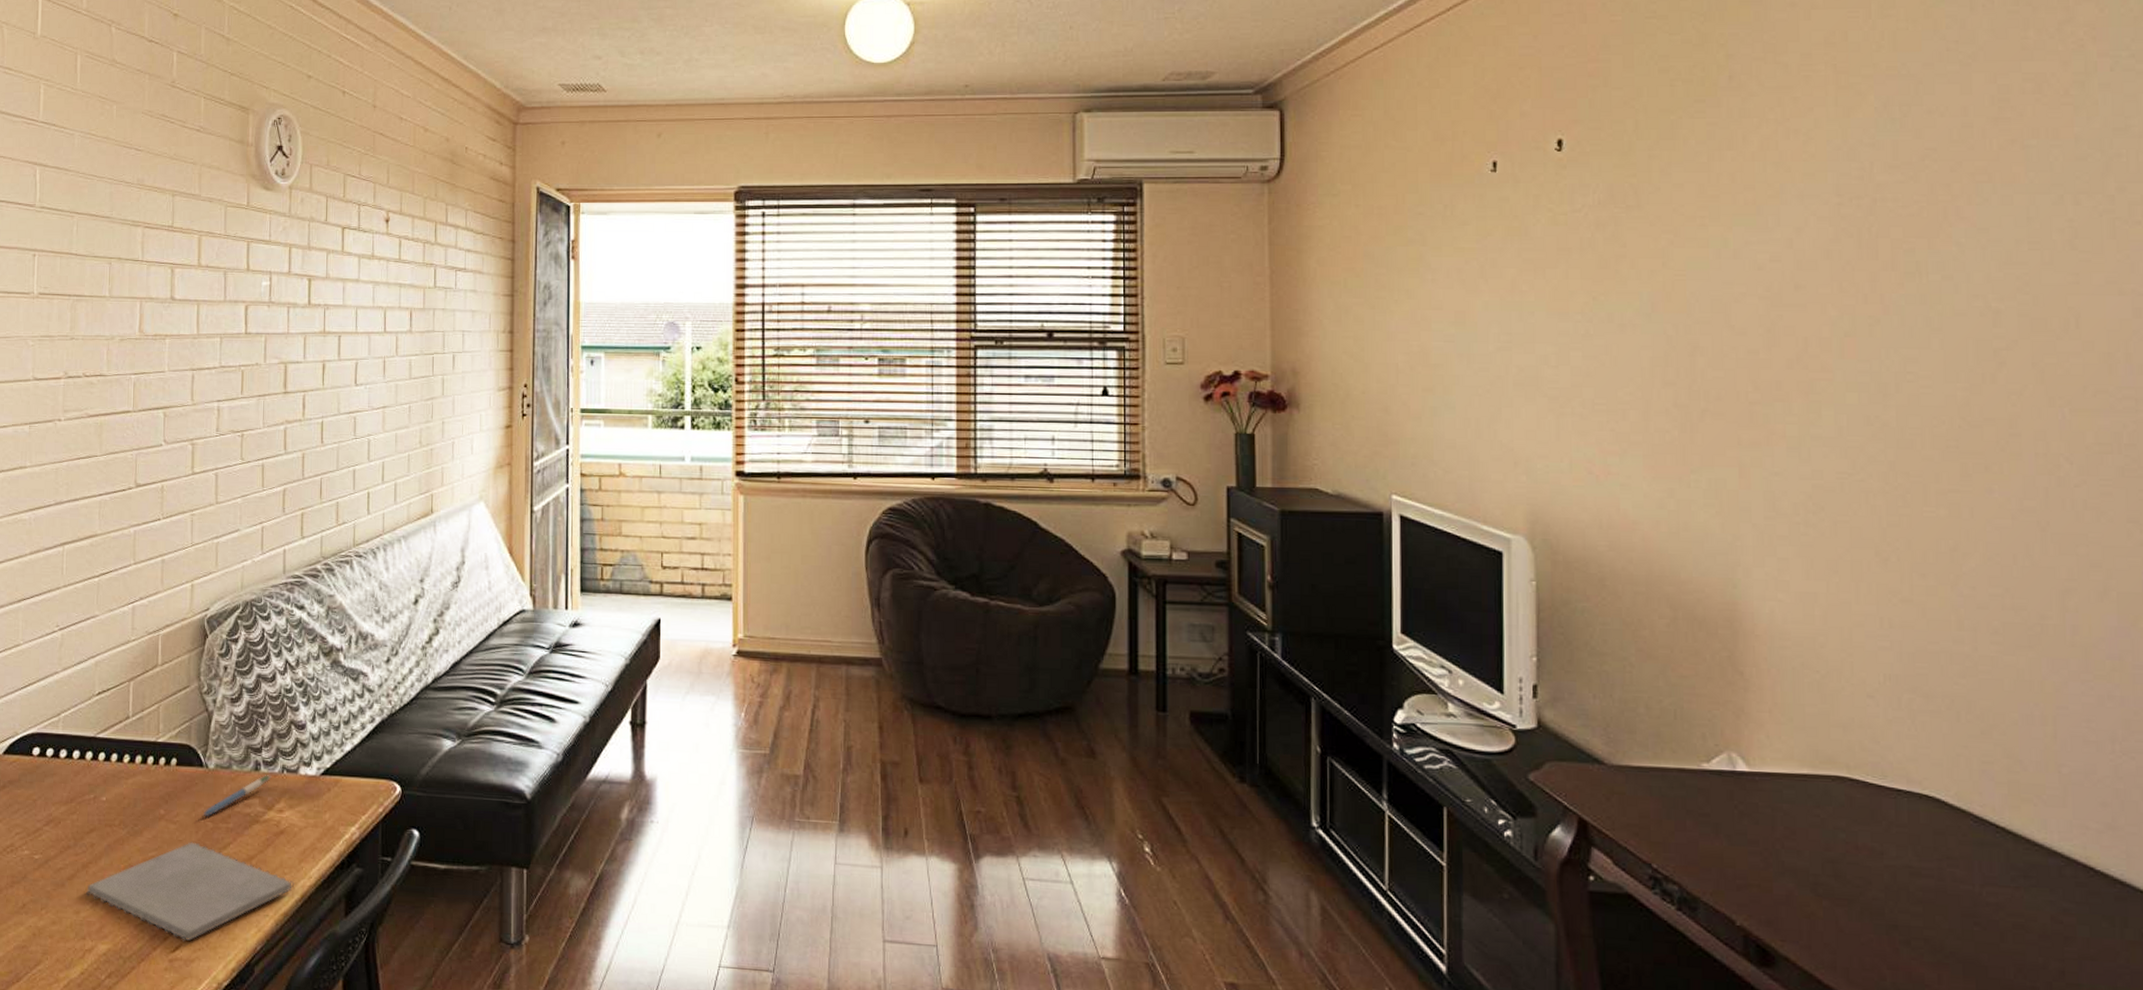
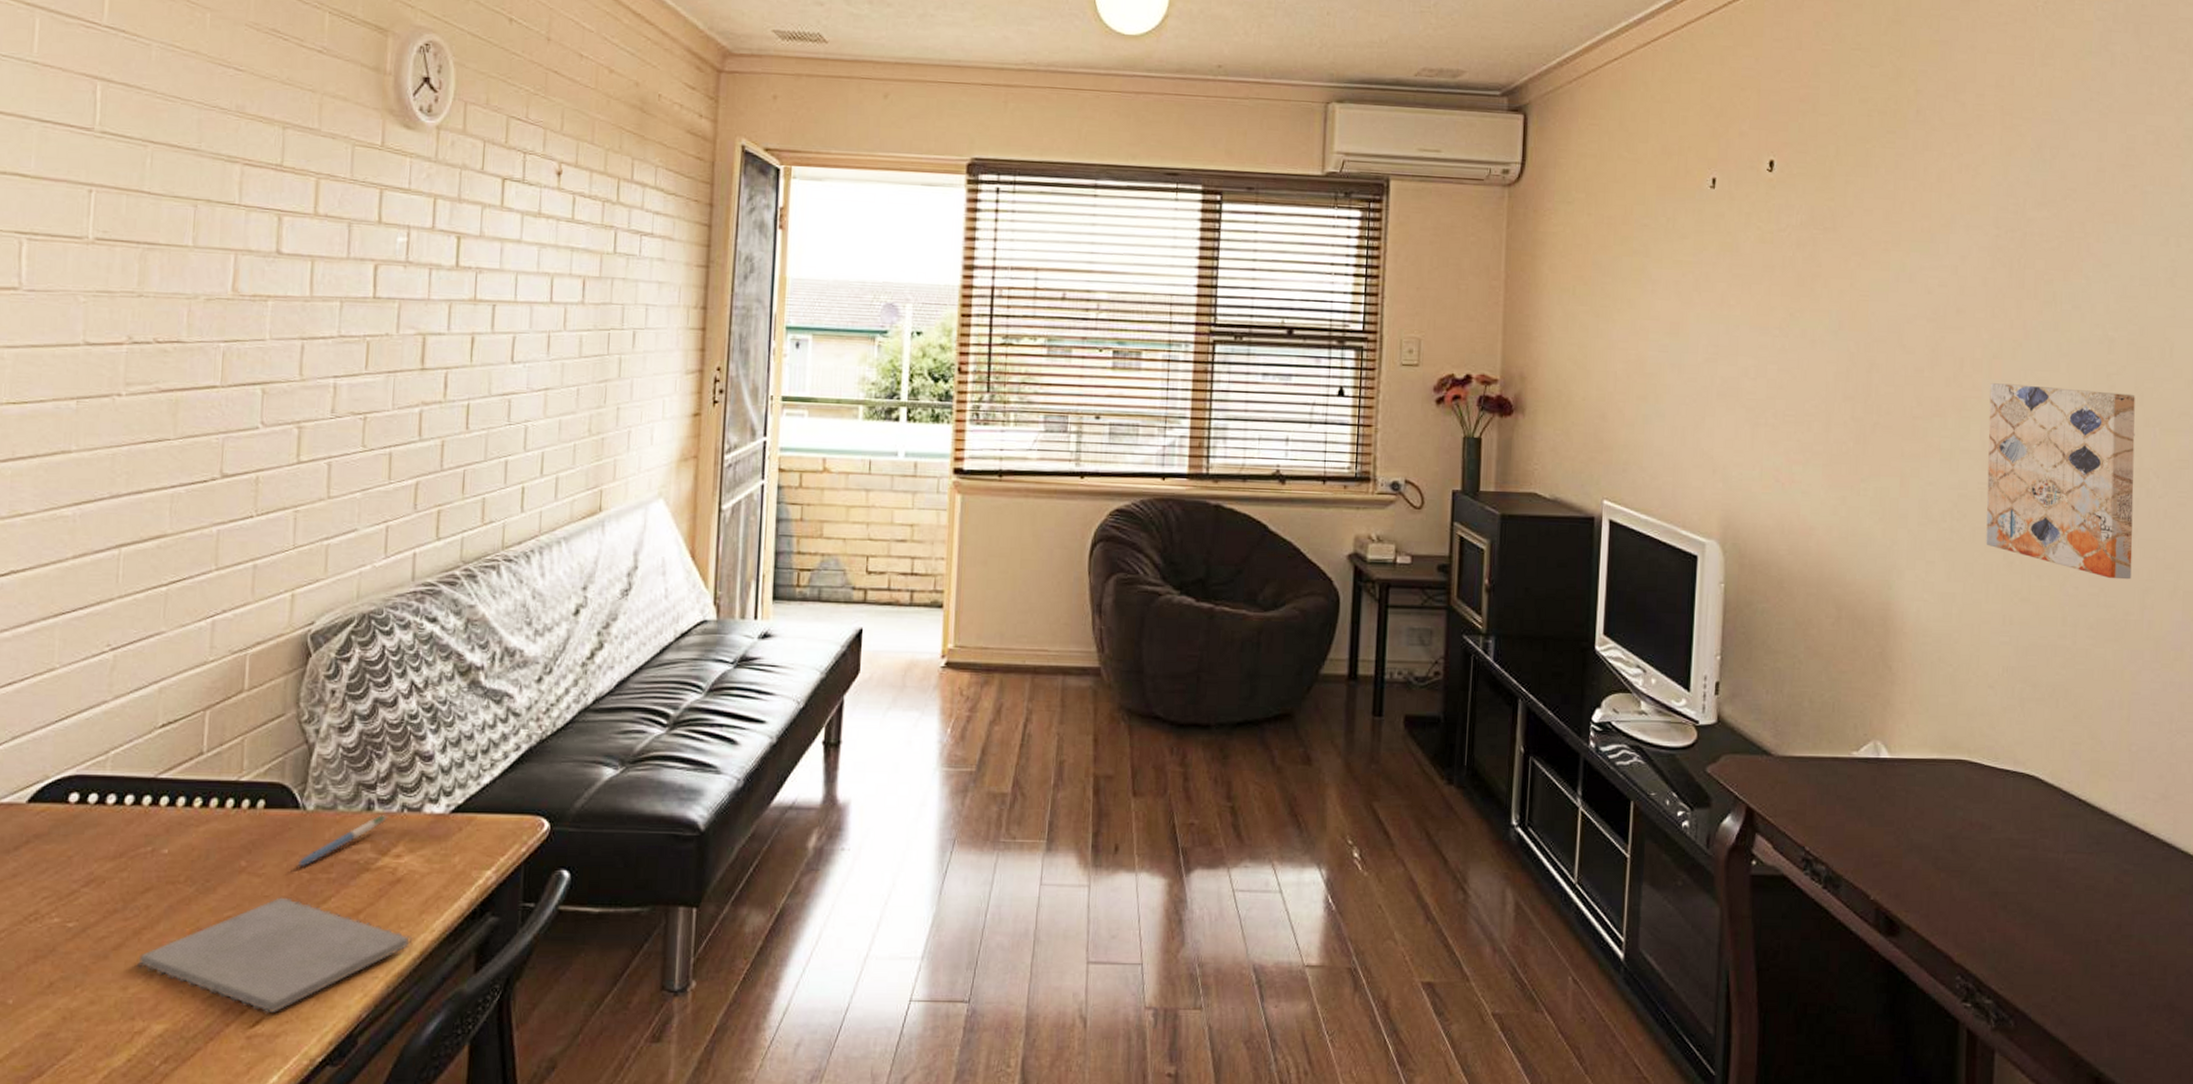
wall art: none [1843,363,2045,579] -> present [1986,383,2135,580]

